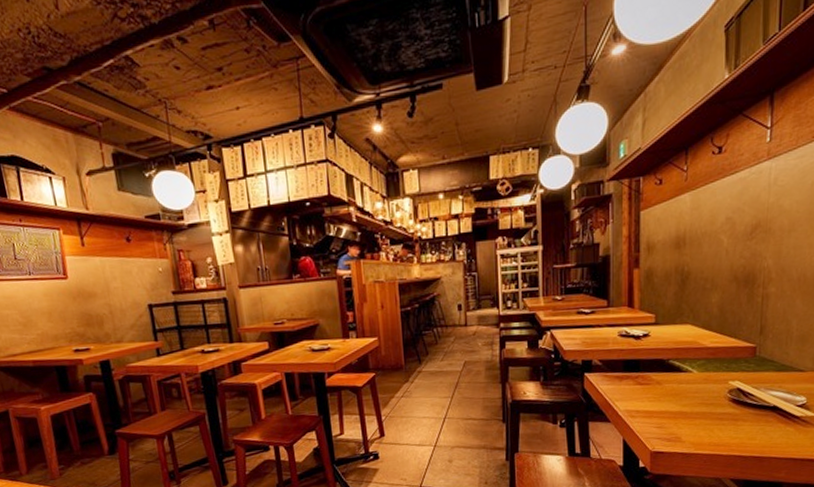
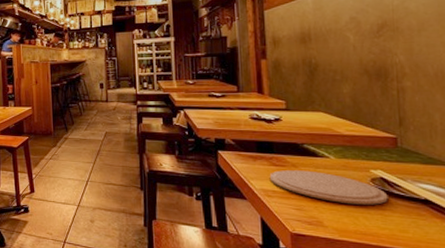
plate: none [634,387,742,418] -> present [269,170,388,205]

